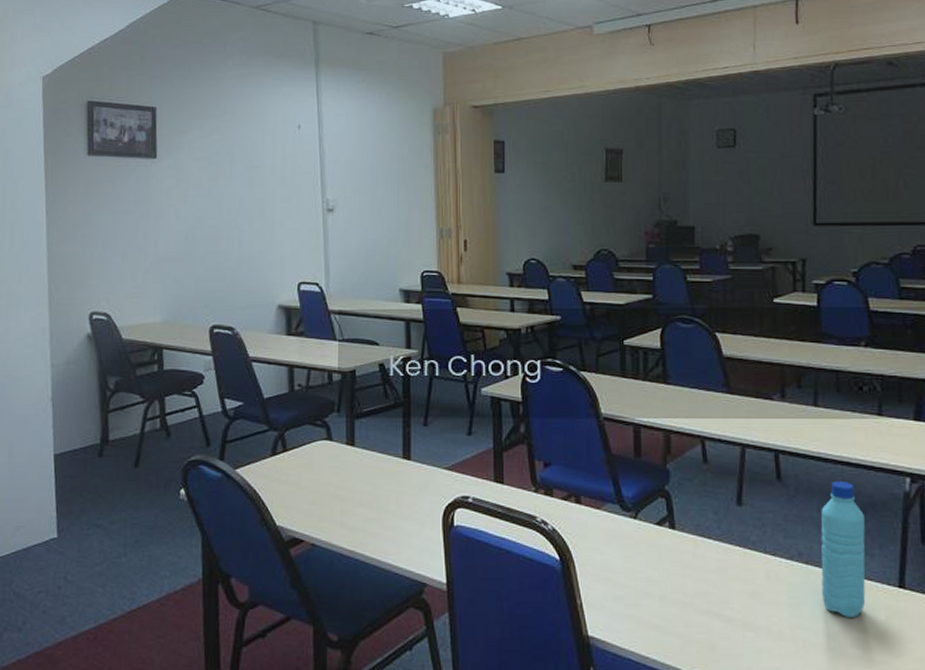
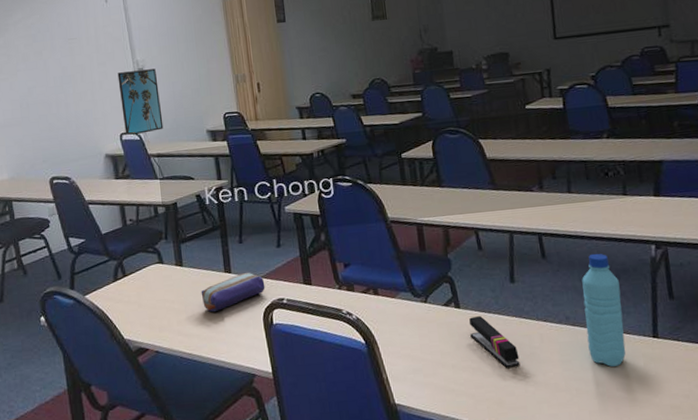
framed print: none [302,211,350,286] -> present [117,68,164,136]
pencil case: none [372,461,449,505] -> present [201,272,265,313]
stapler: none [684,540,740,606] -> present [469,315,520,368]

